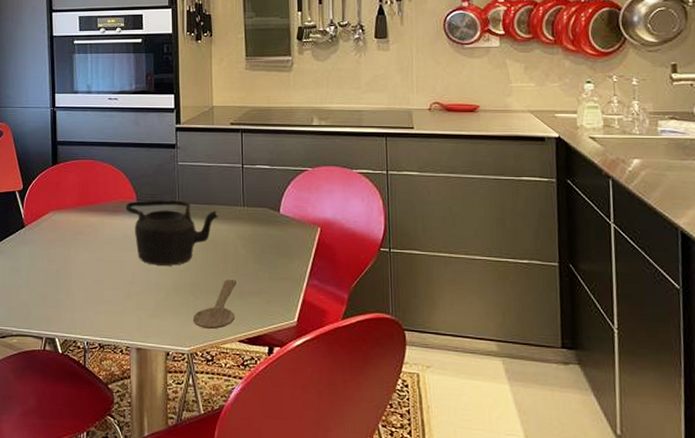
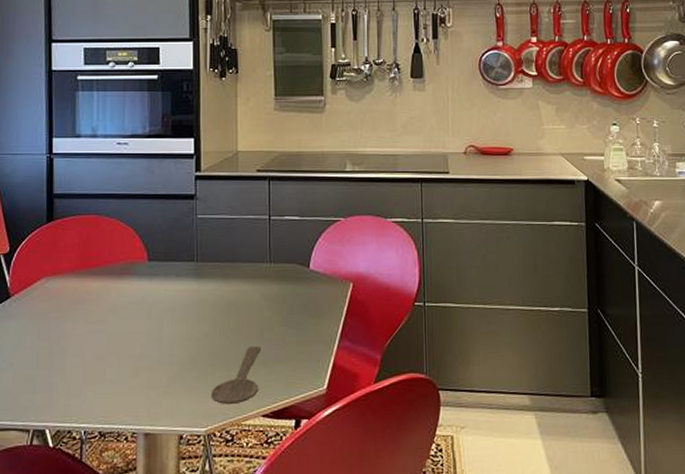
teapot: present [126,200,218,266] -> none [135,259,242,335]

